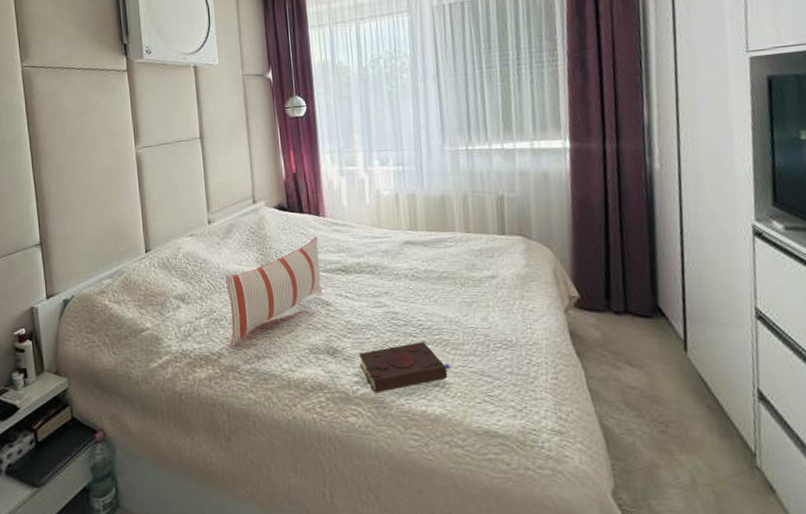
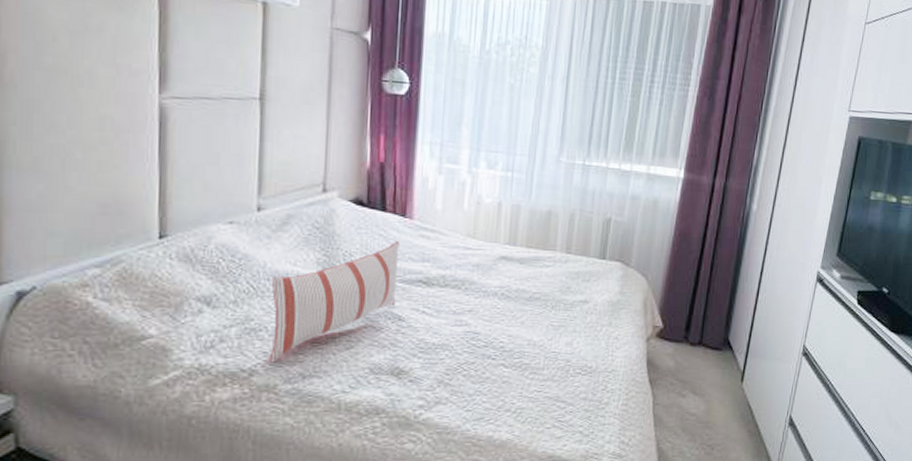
book: present [359,342,452,393] -> none [427,365,527,418]

